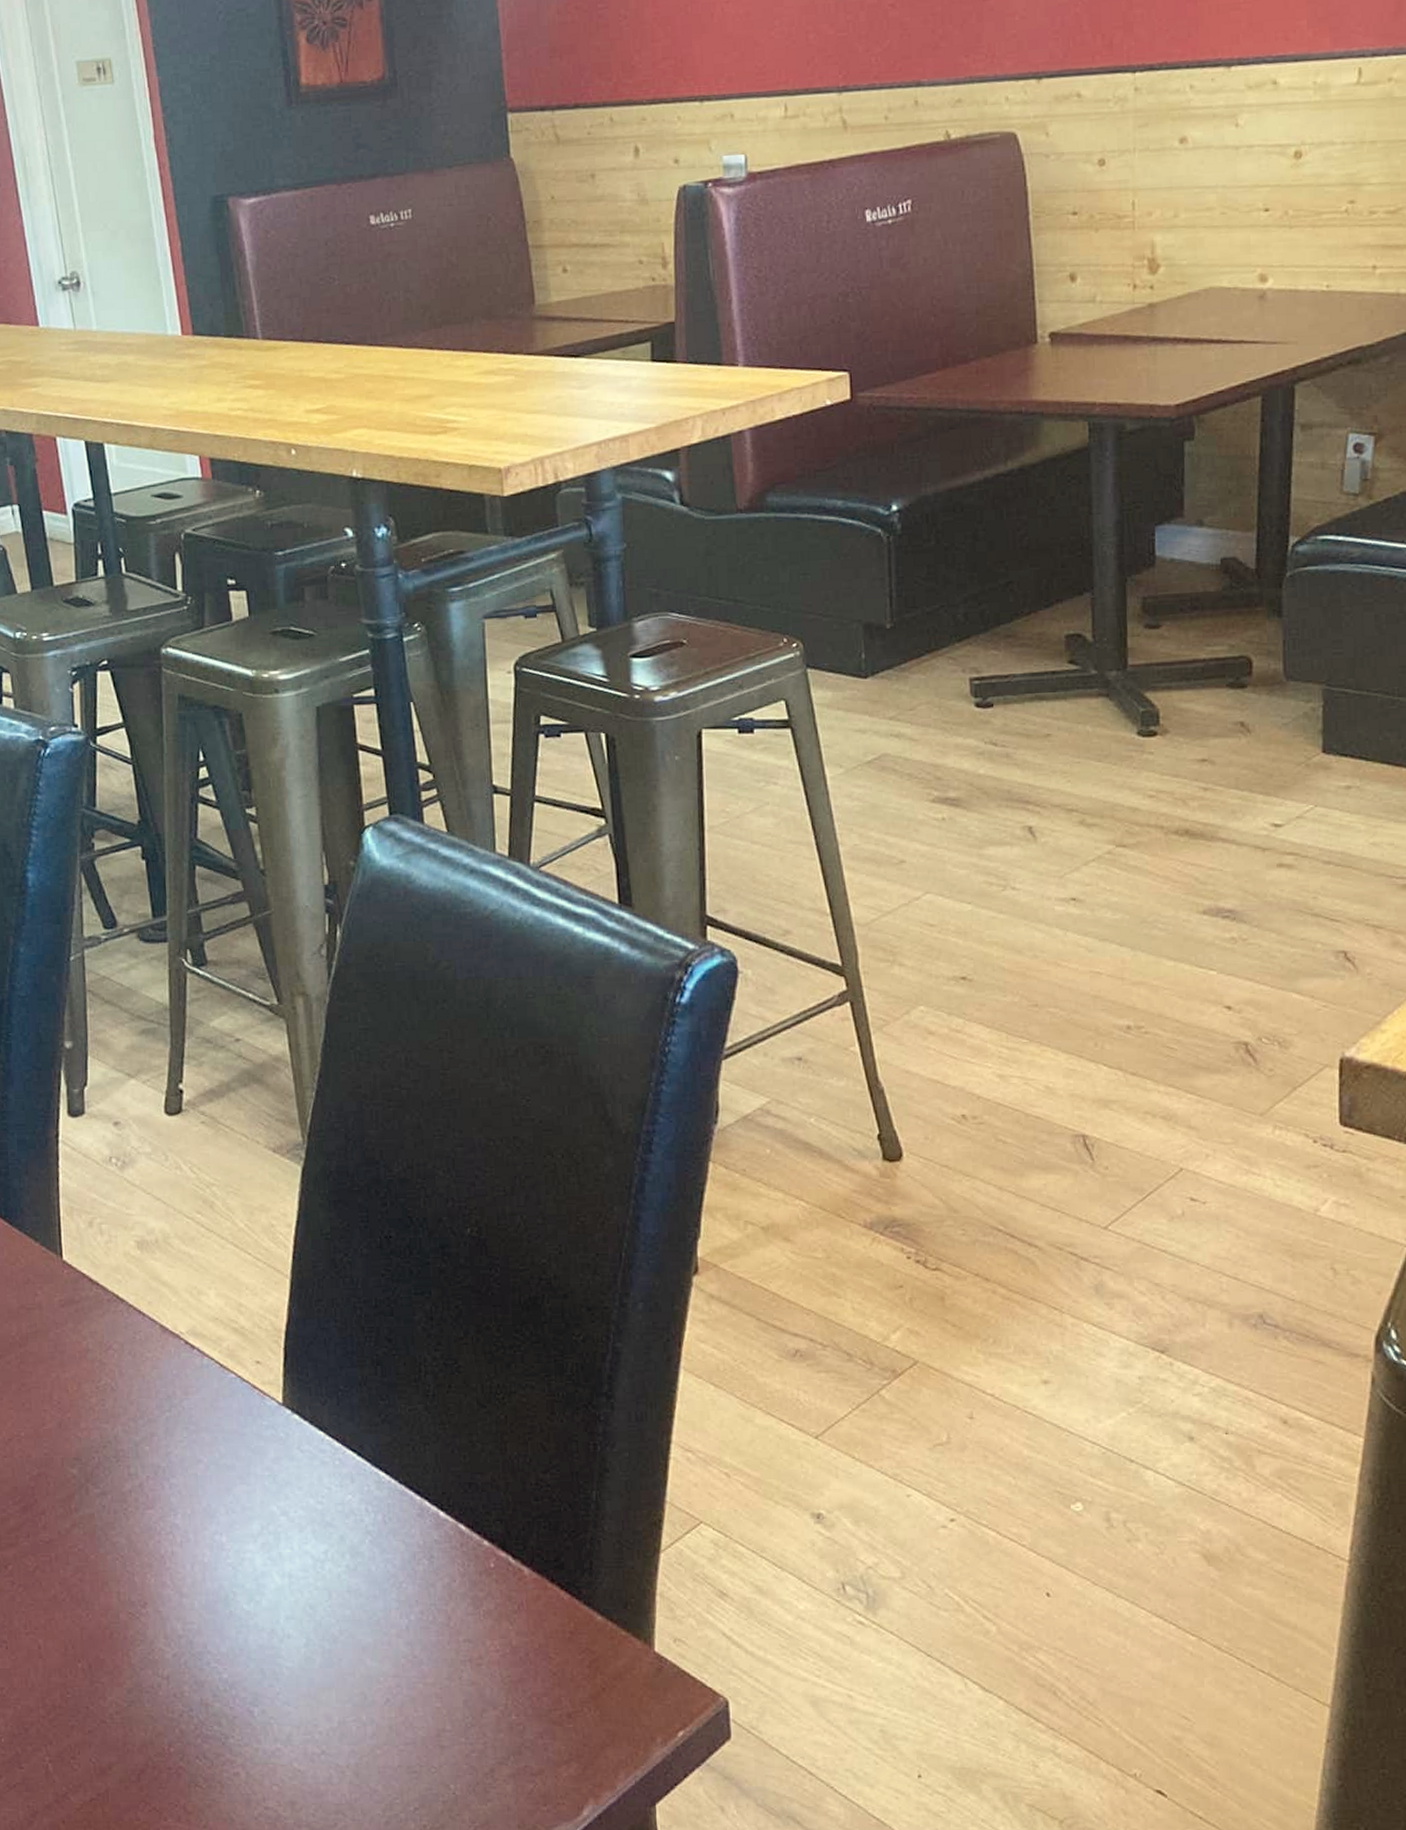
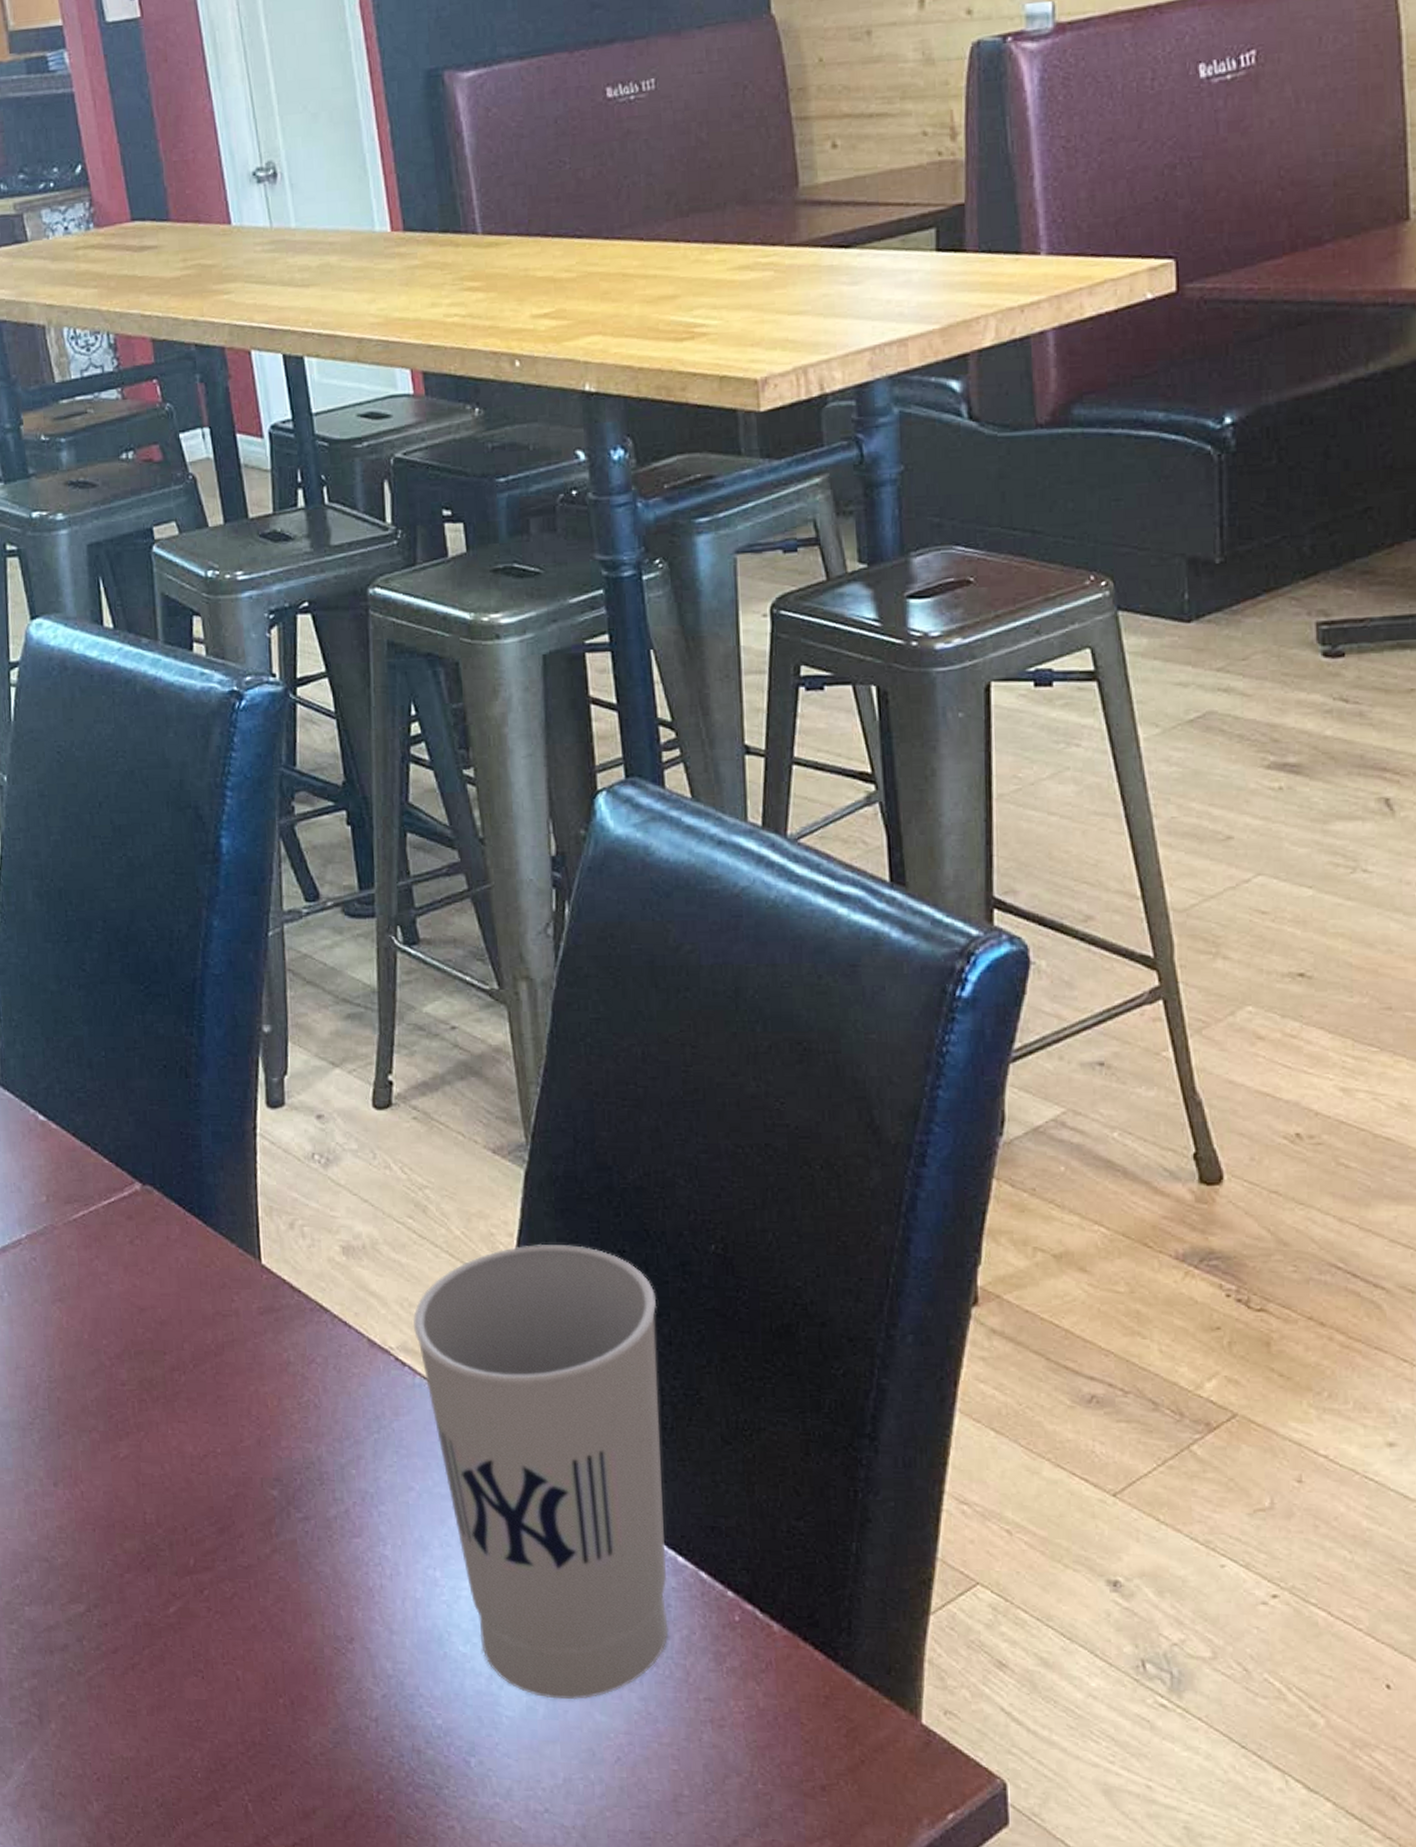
cup: none [201,1232,432,1649] -> present [412,1243,669,1700]

